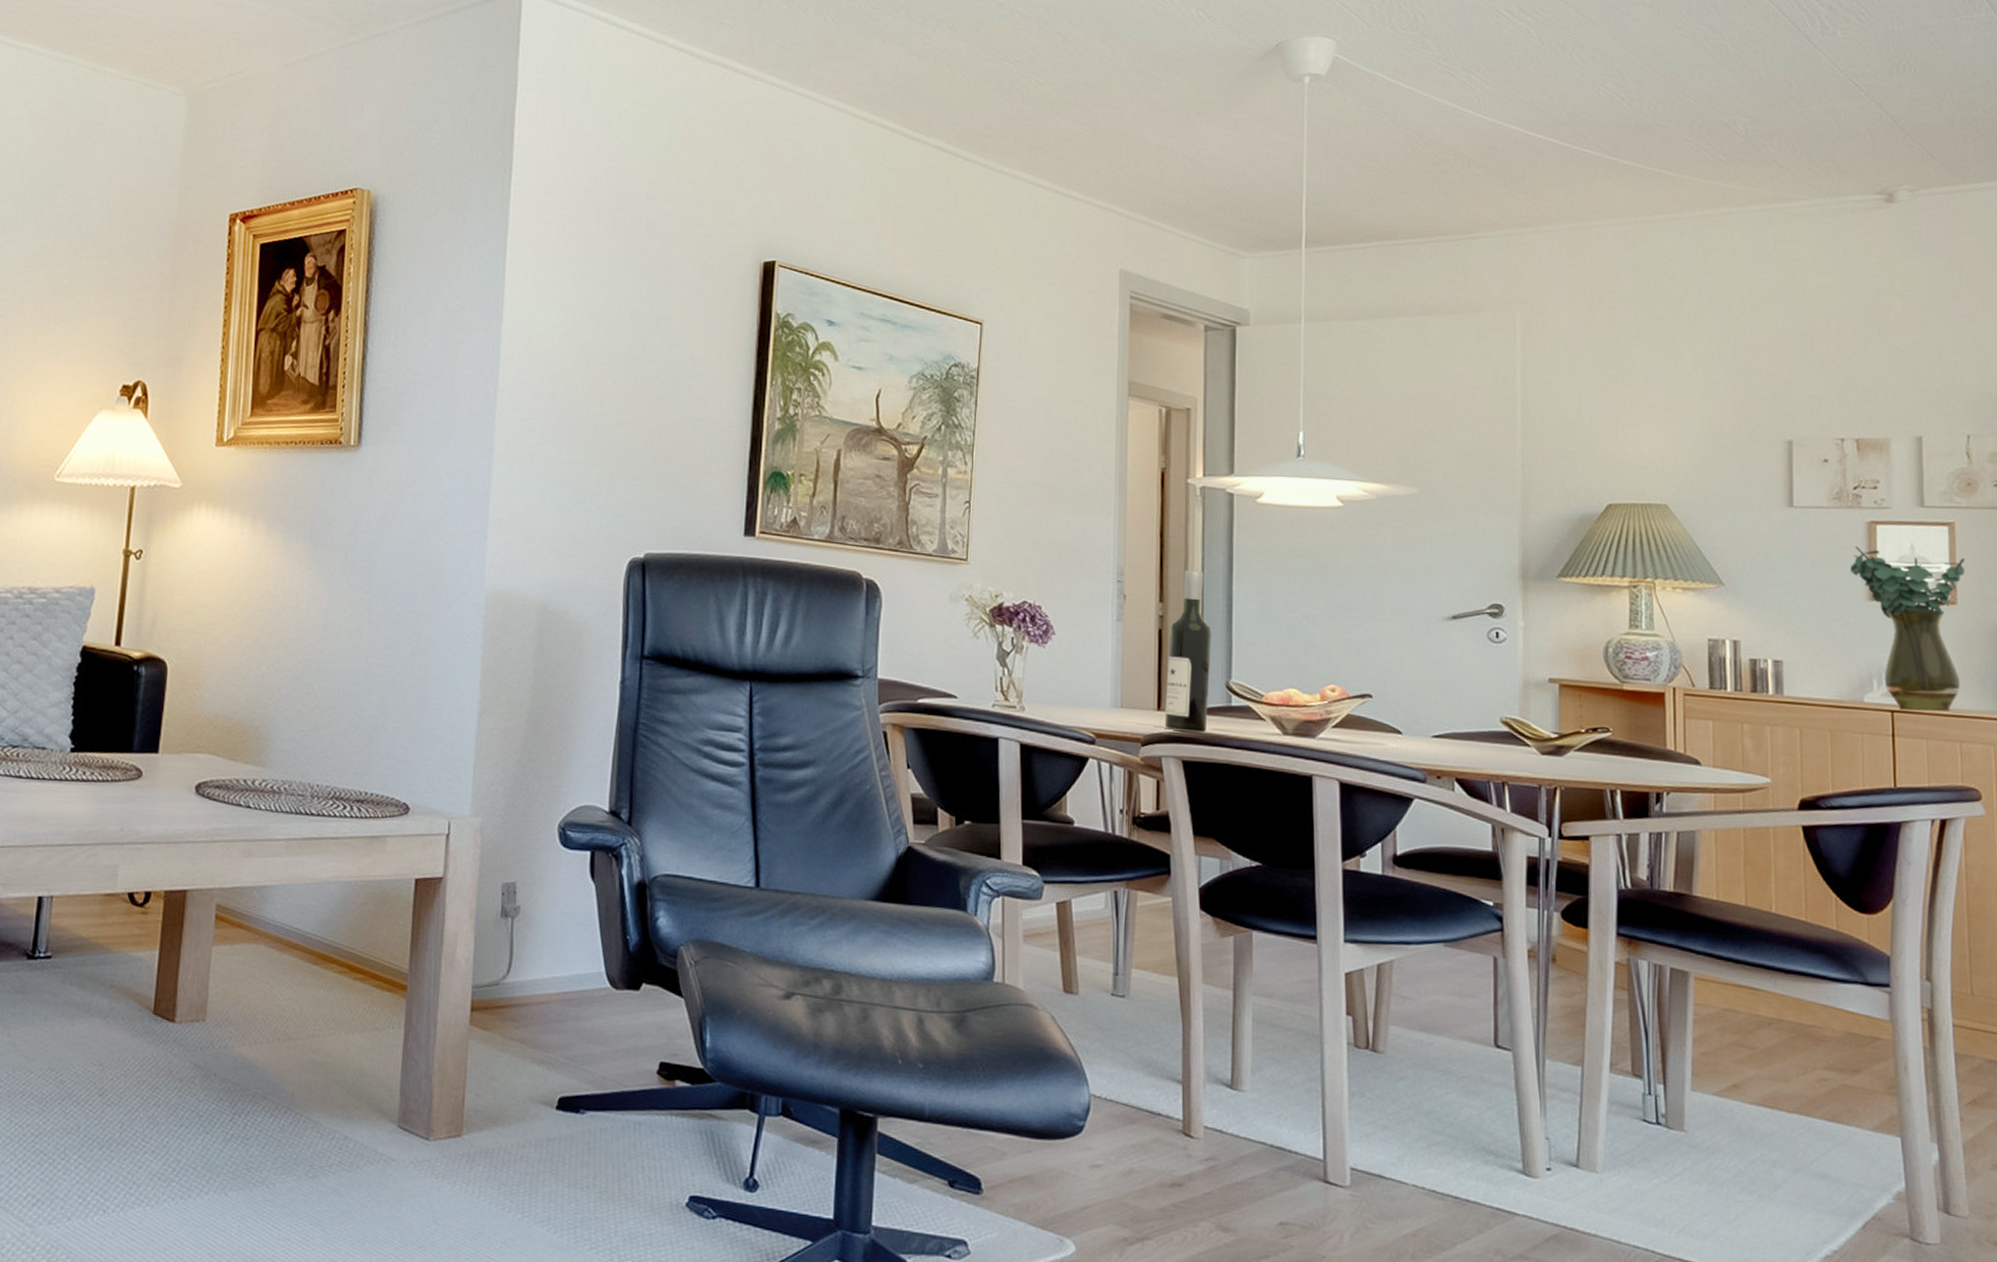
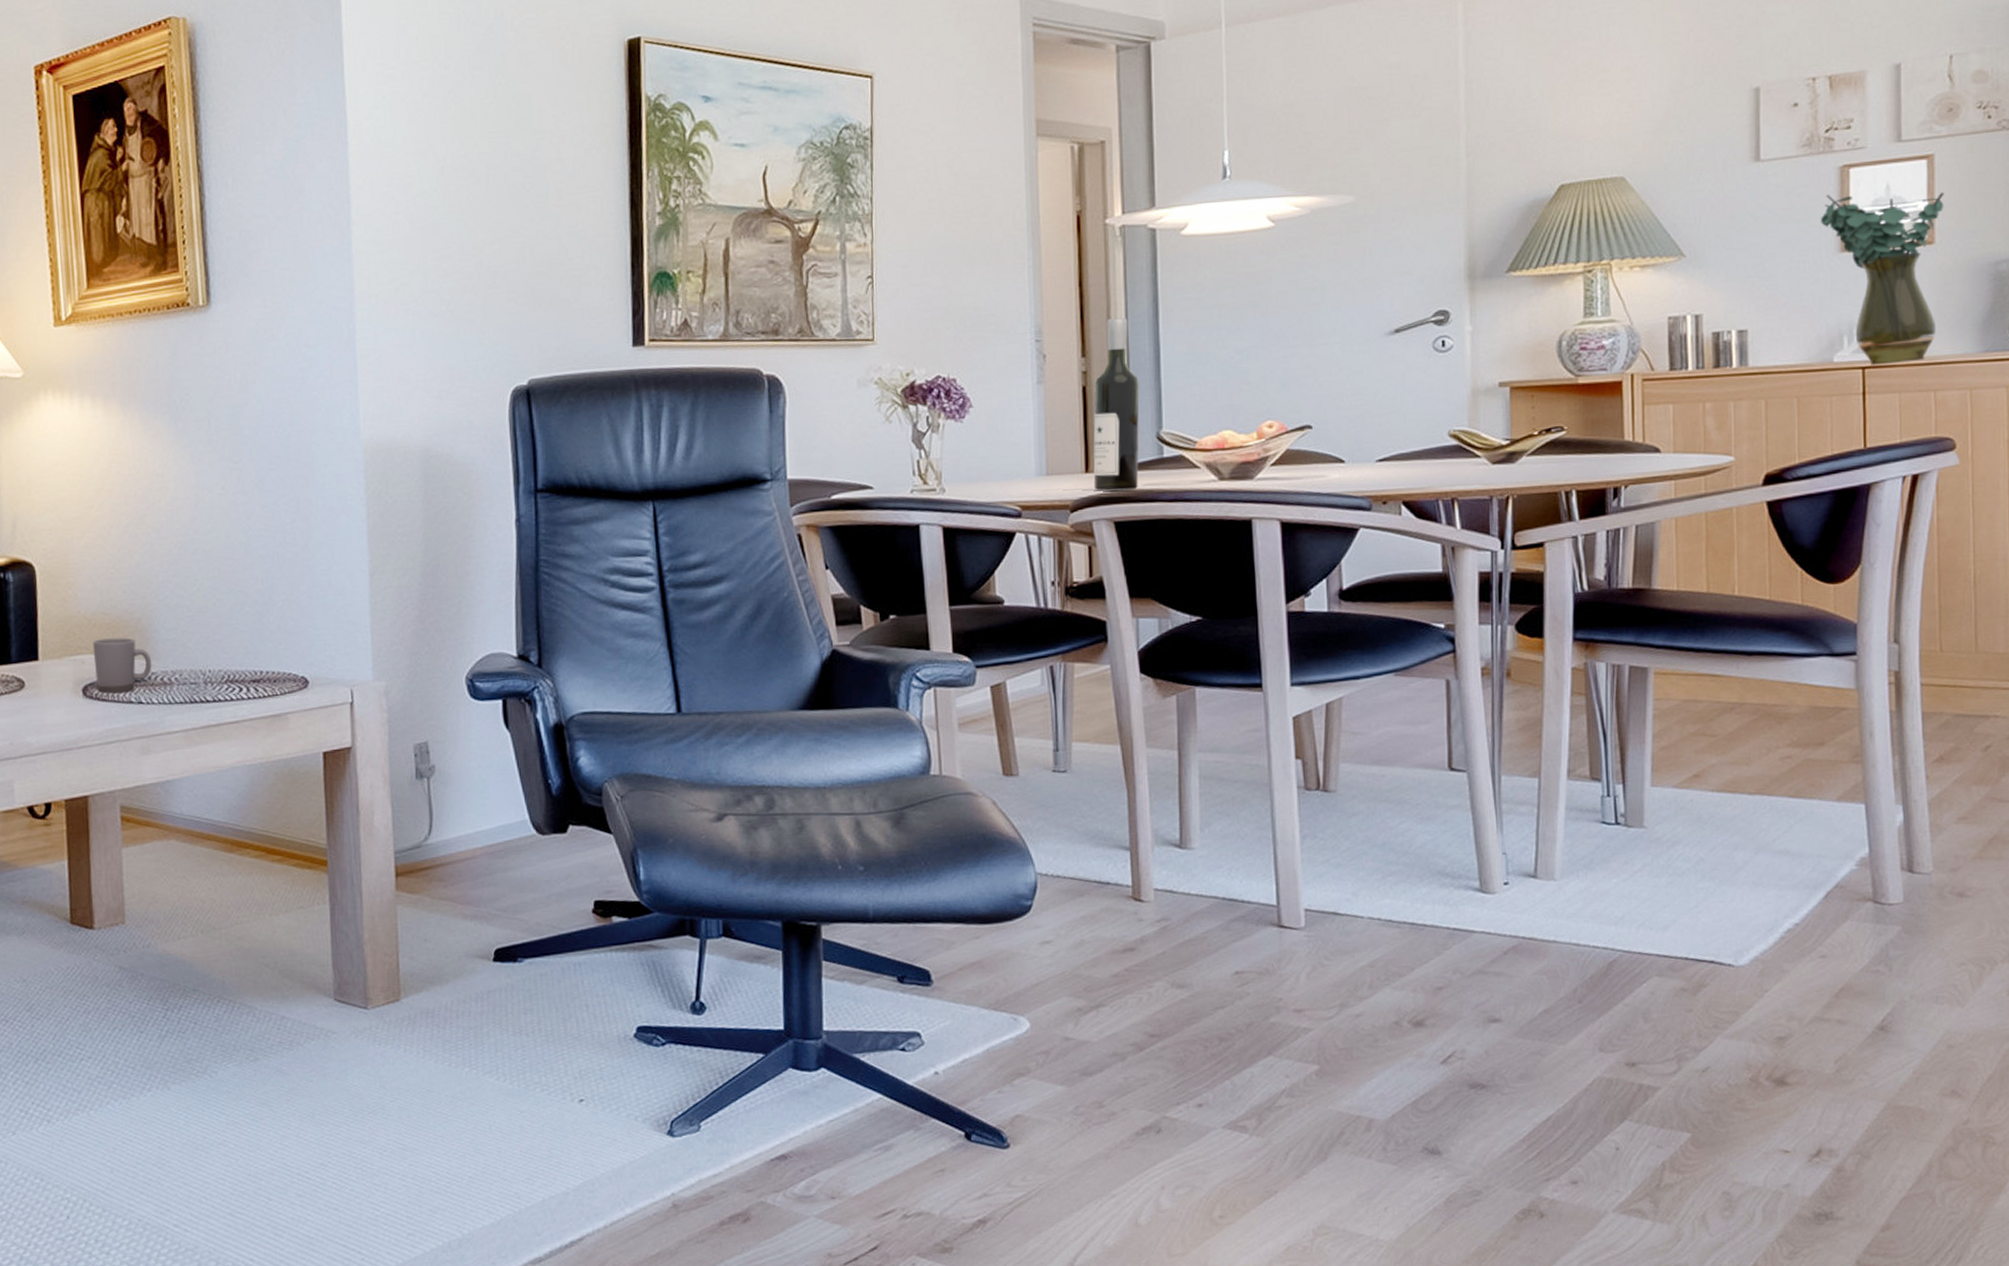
mug: none [209,741,265,796] -> present [92,637,152,694]

